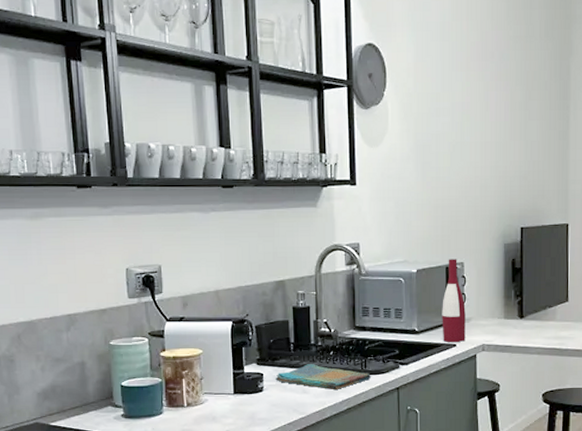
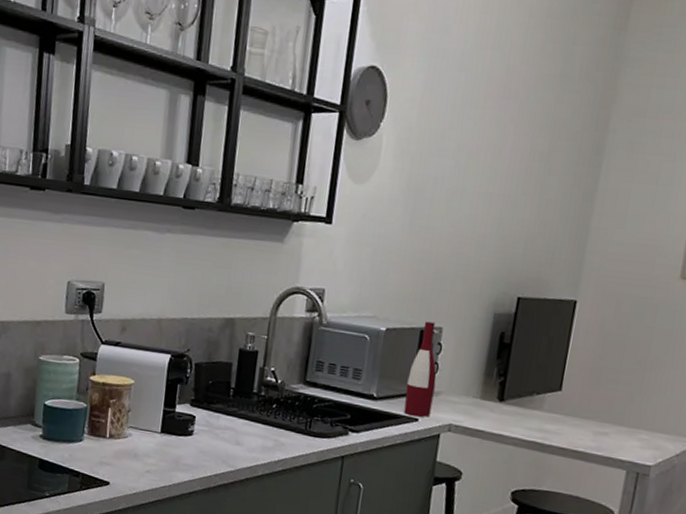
dish towel: present [275,364,371,391] -> none [208,414,315,448]

